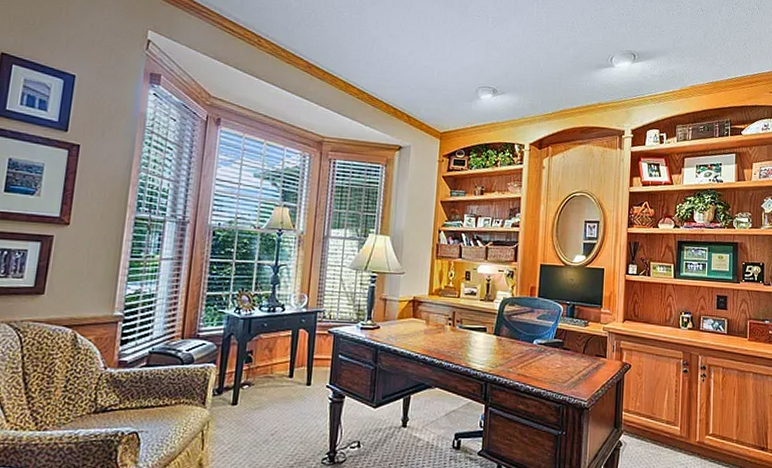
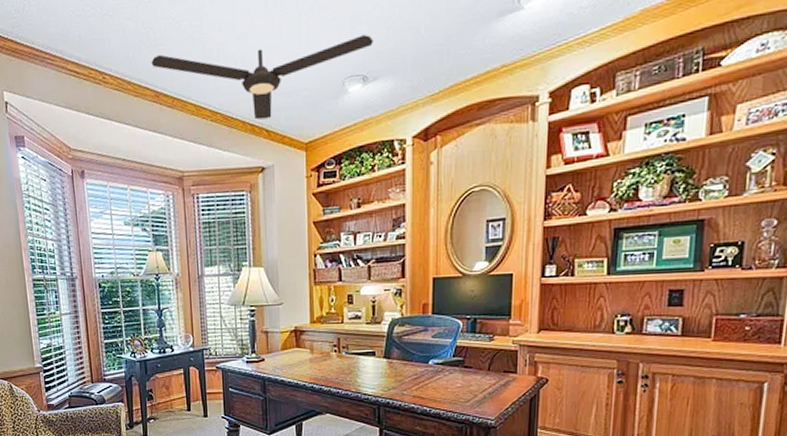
ceiling fan: none [308,33,504,107] -> present [151,34,373,120]

